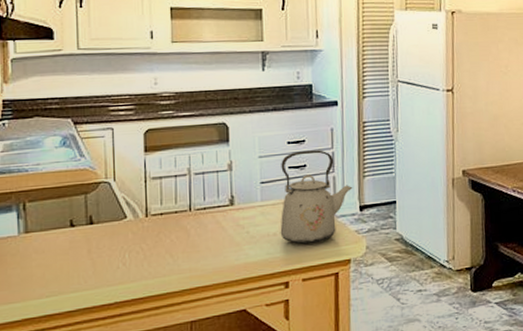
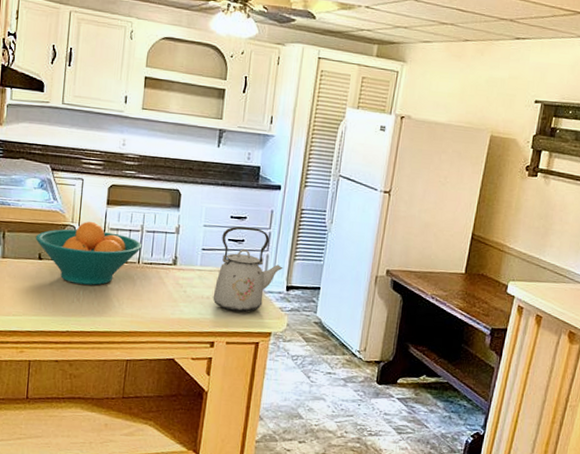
fruit bowl: none [63,173,192,247] -> present [35,221,142,286]

